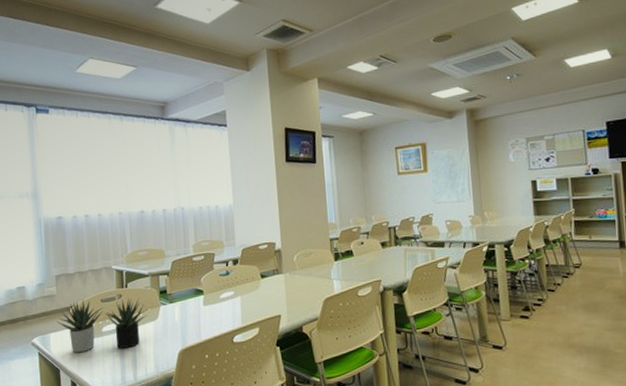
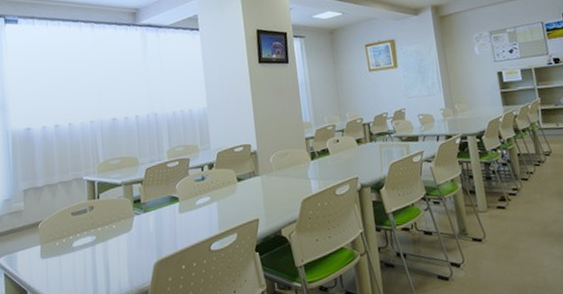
succulent plant: present [56,299,148,353] -> none [23,210,121,272]

